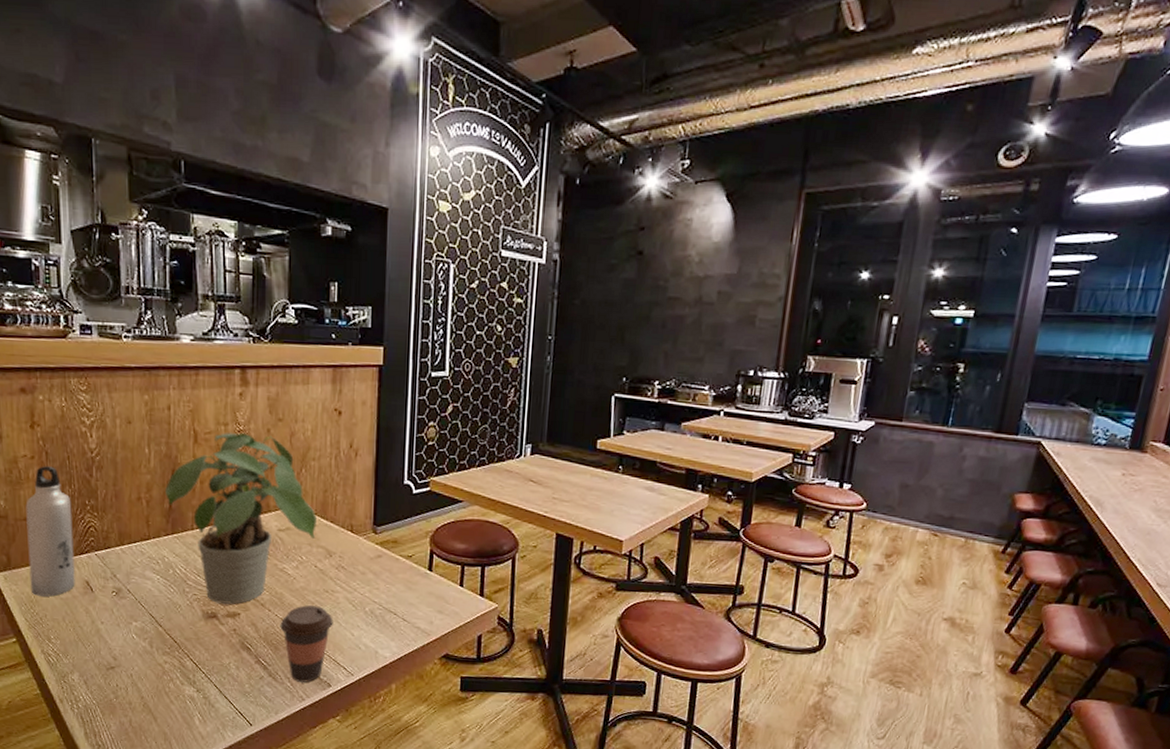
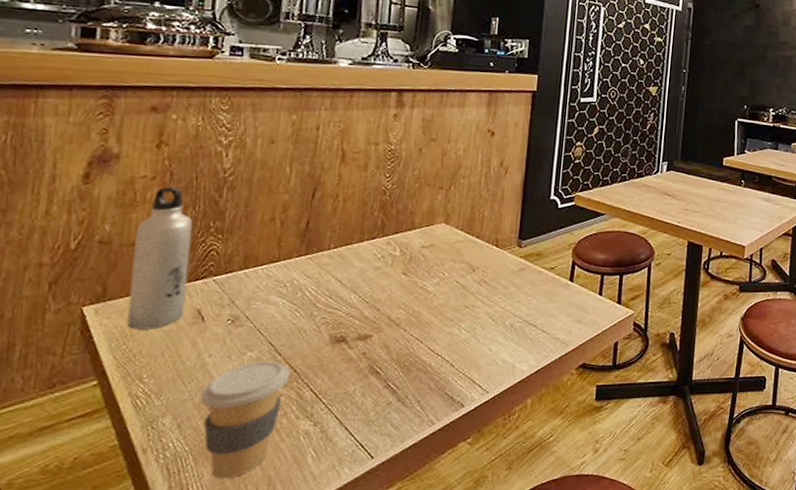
coffee cup: none [99,630,171,731] -> present [200,361,290,479]
potted plant: present [165,432,317,604] -> none [303,152,462,326]
coffee cup: present [280,605,333,683] -> none [414,323,472,405]

